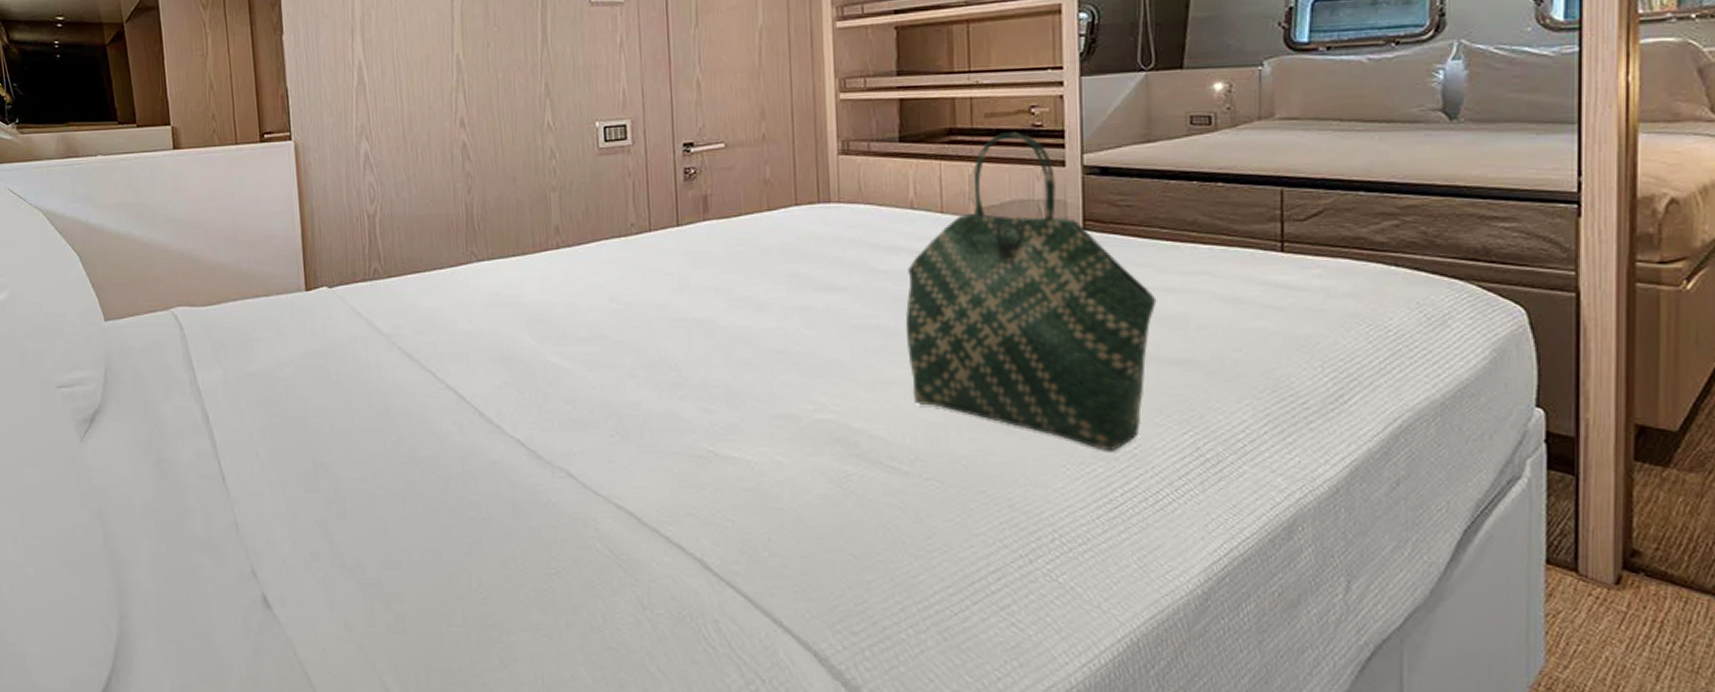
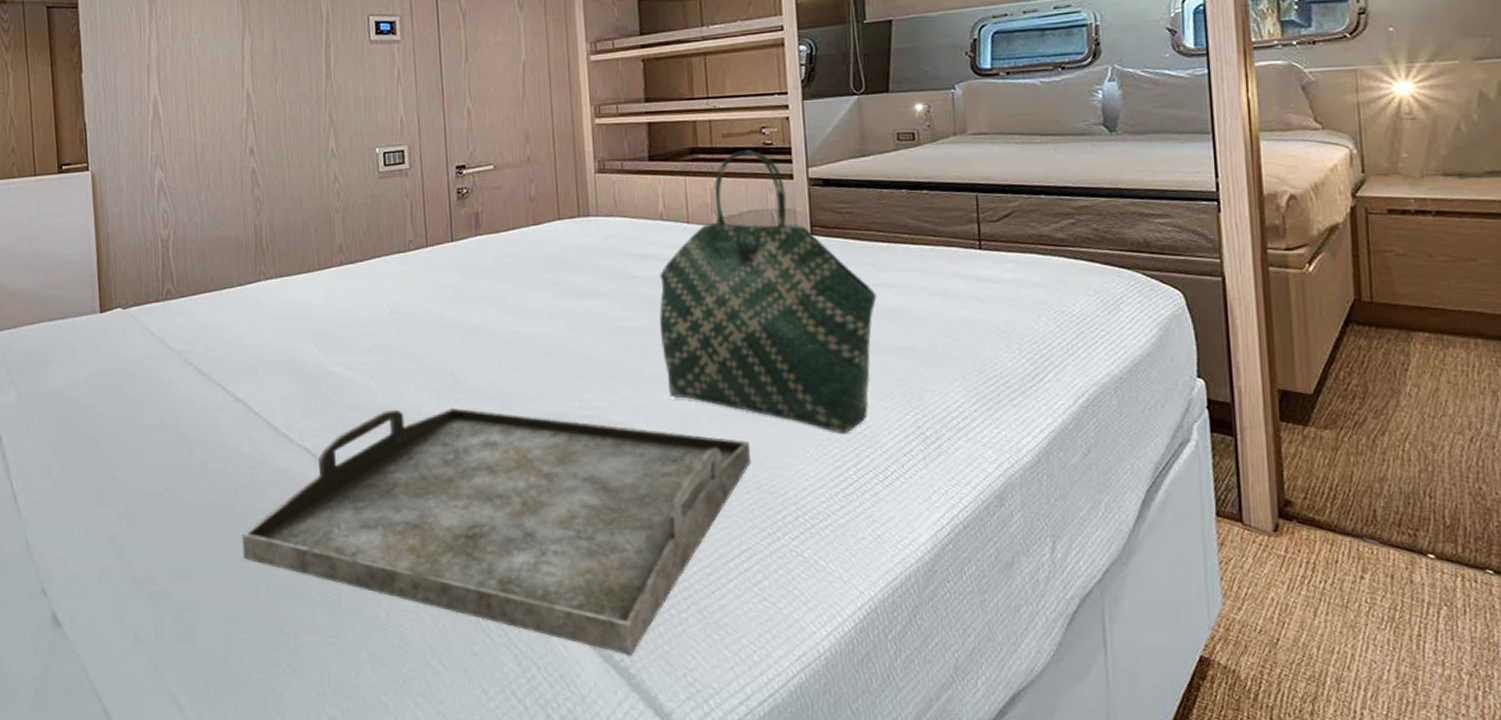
serving tray: none [453,404,1003,676] -> present [241,407,750,657]

